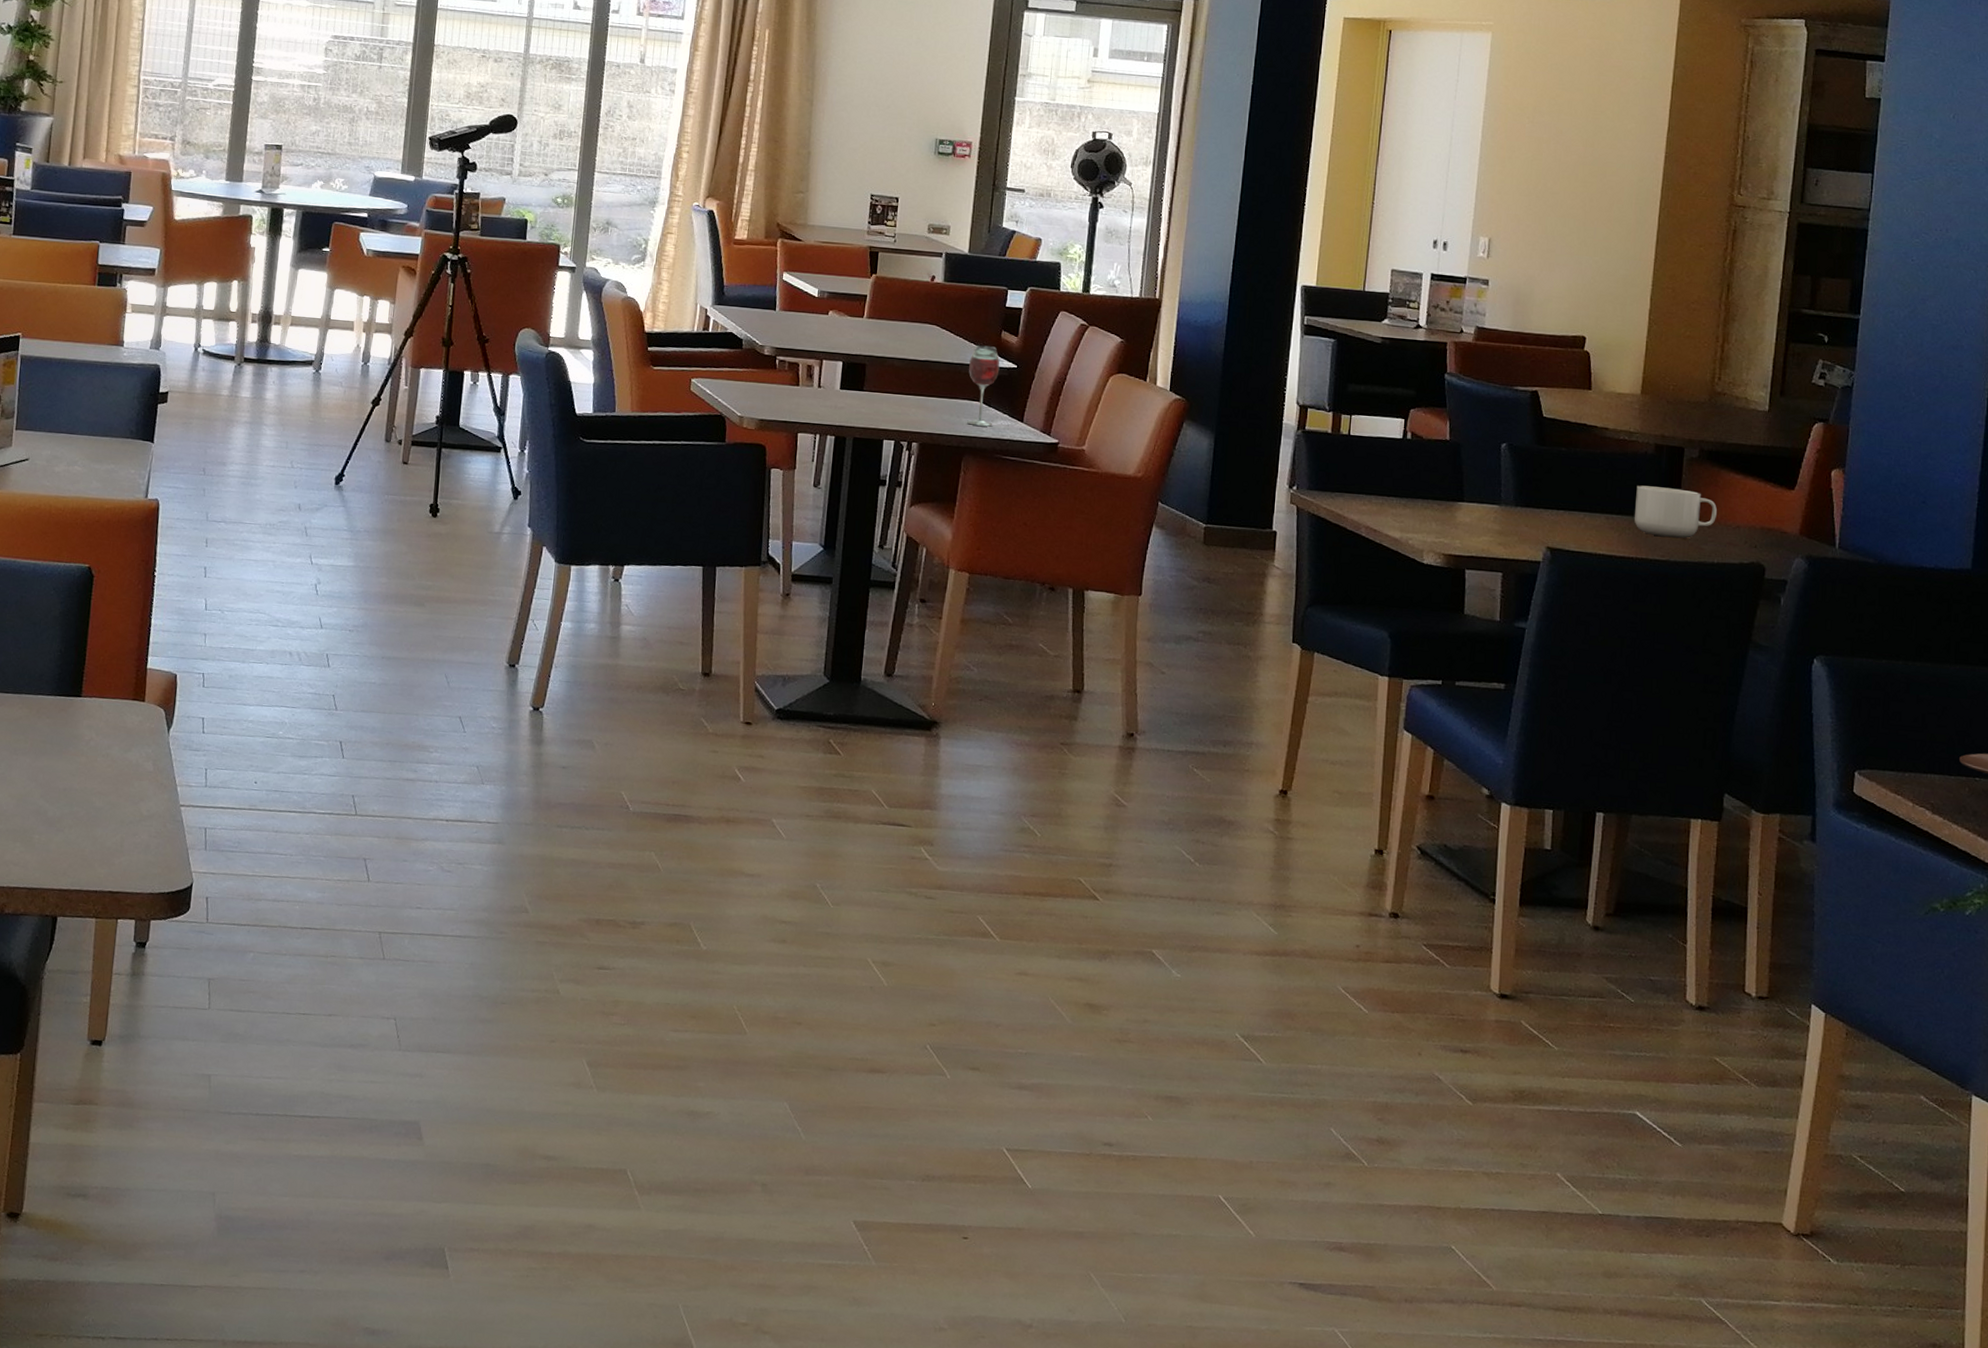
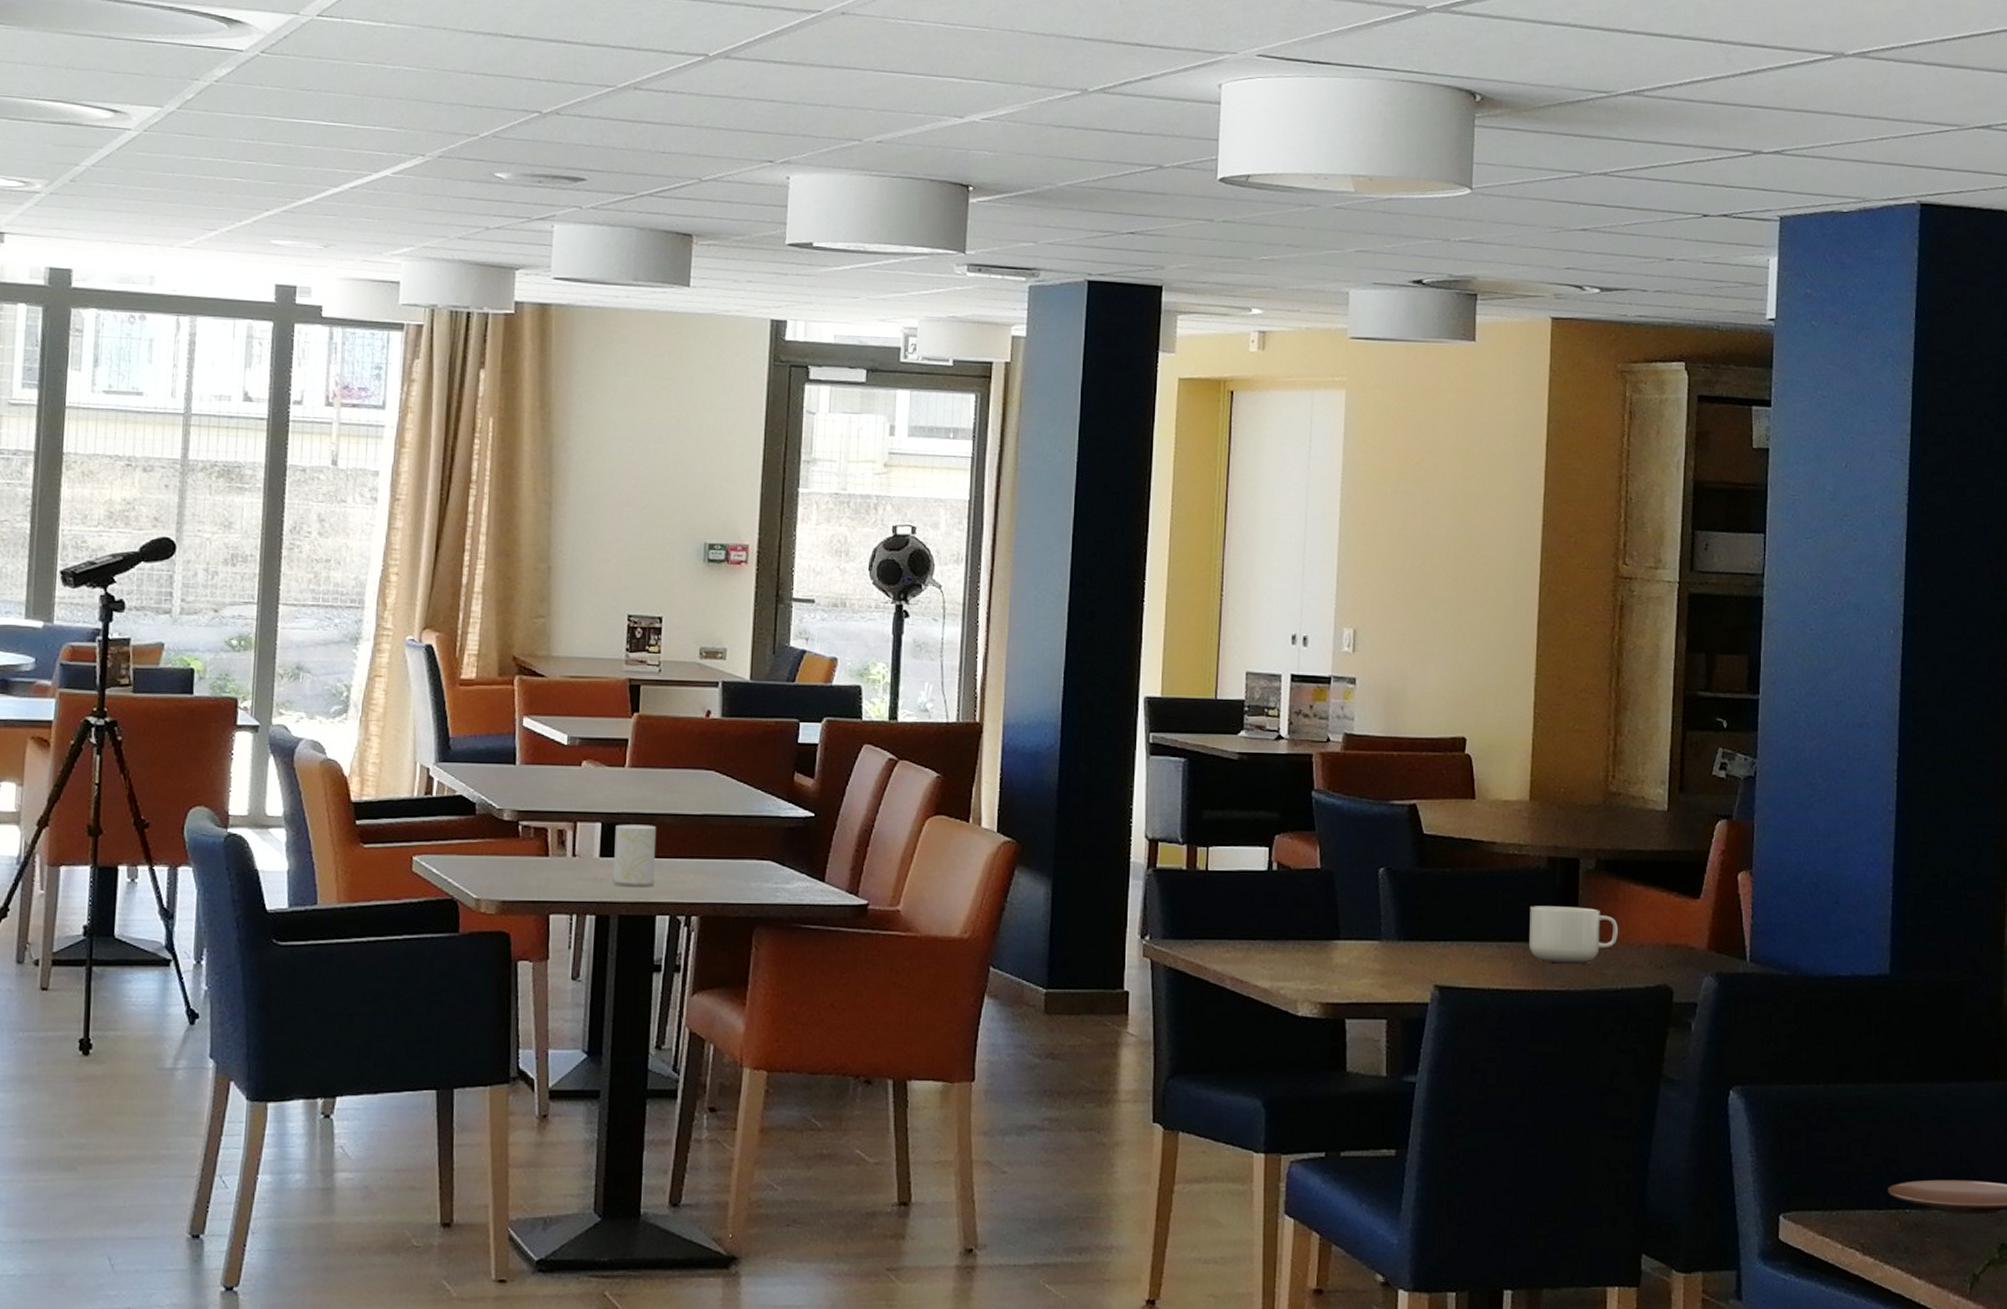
cup: none [850,364,887,417] -> present [613,824,657,889]
wineglass: present [967,345,1000,427] -> none [757,791,794,890]

